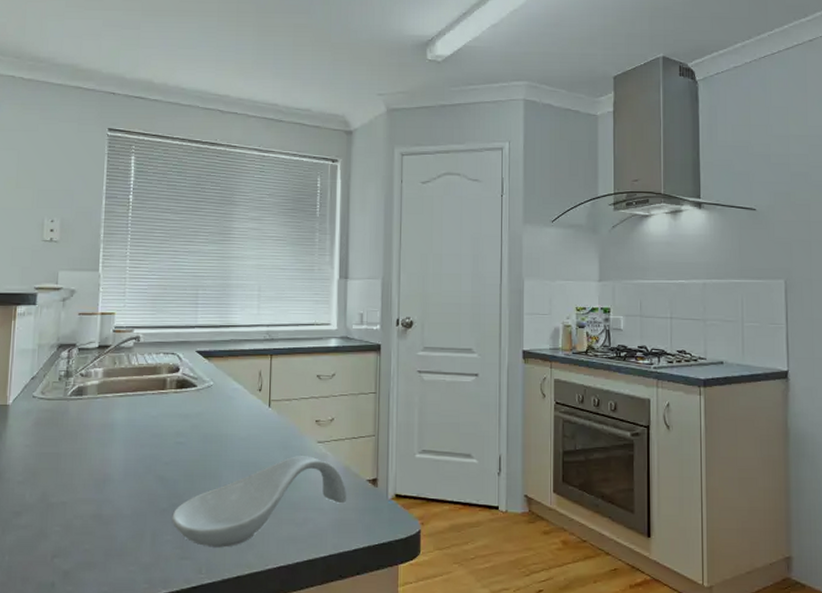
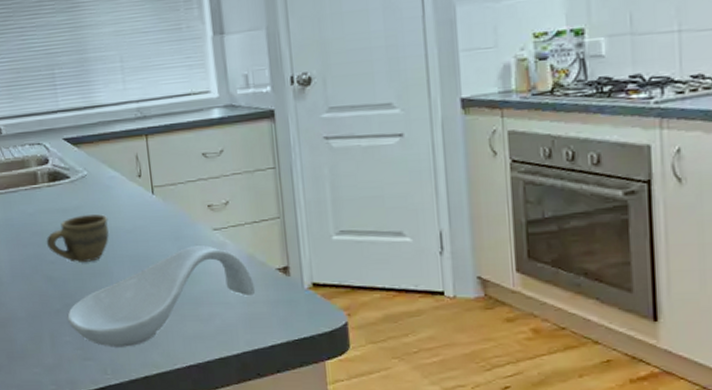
cup: none [164,420,226,465] -> present [46,214,109,262]

